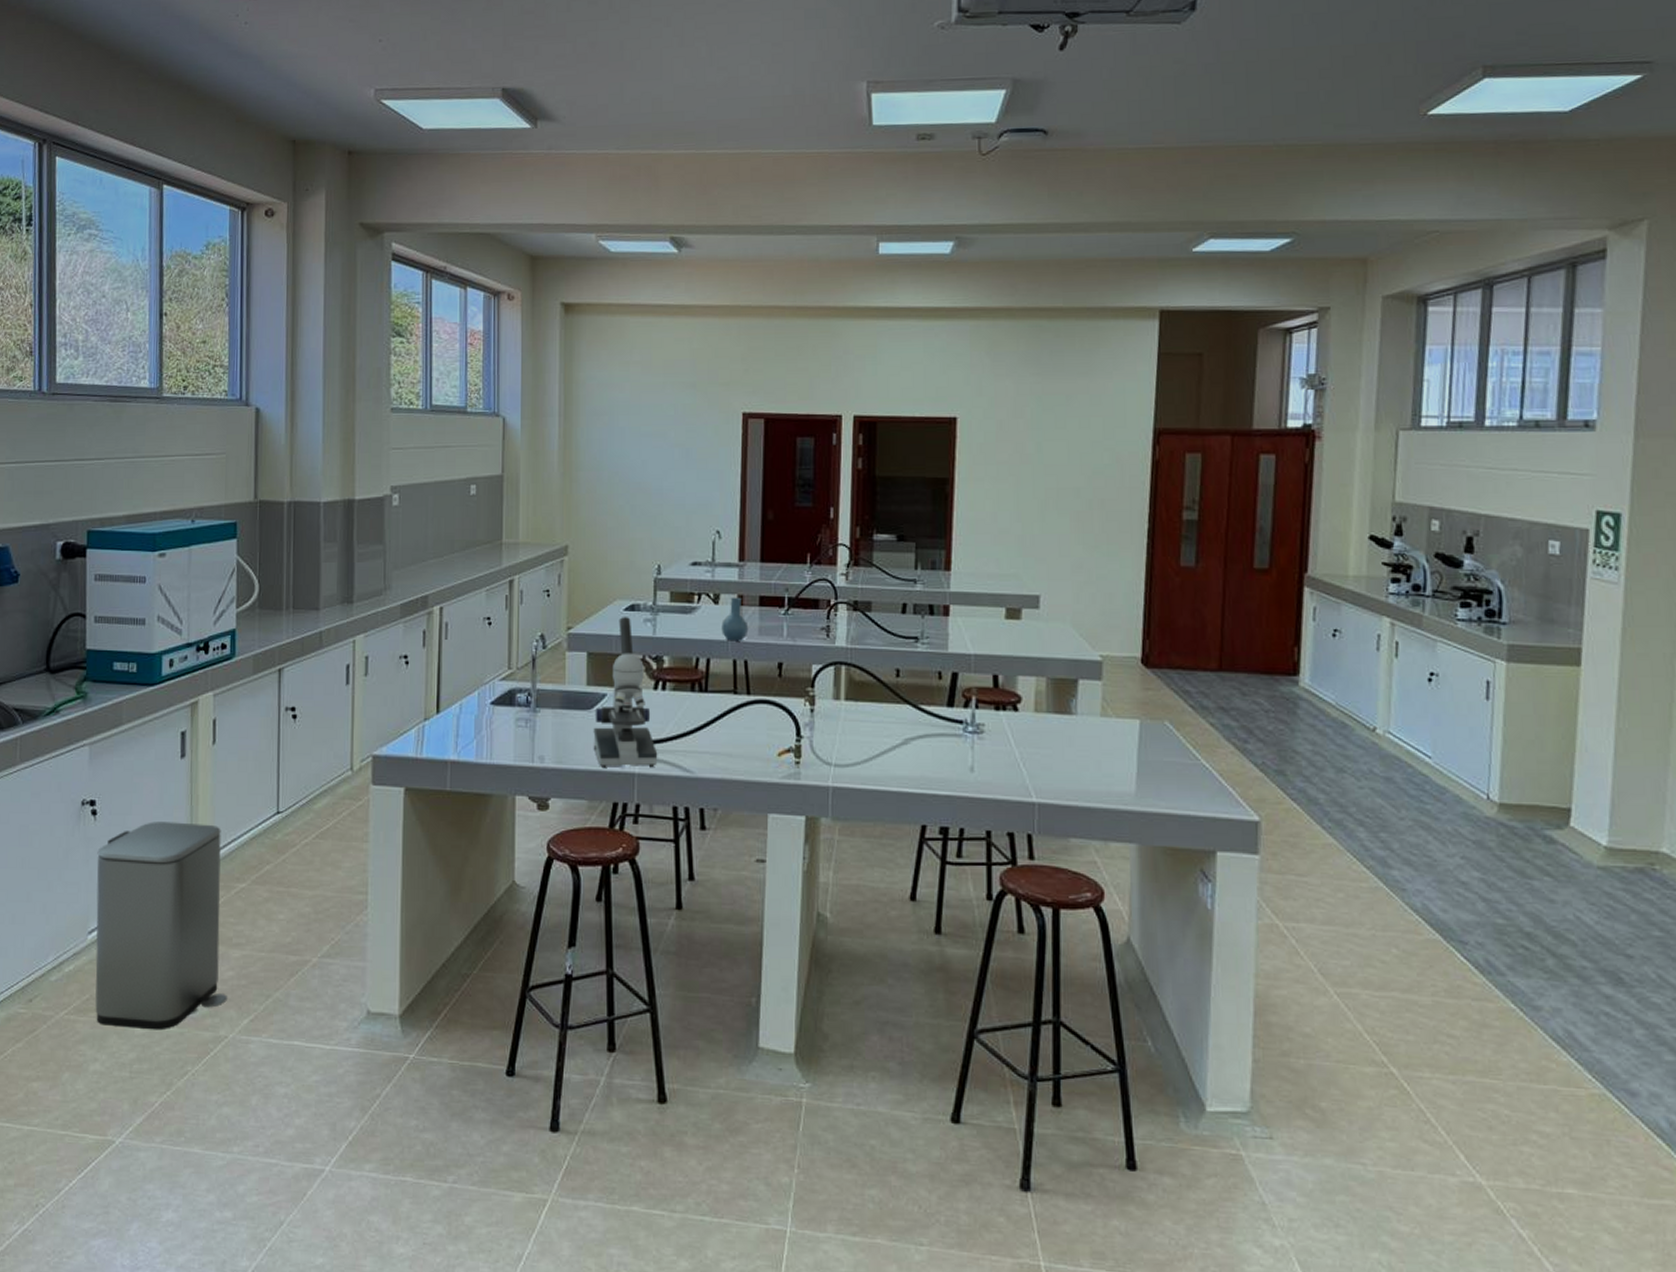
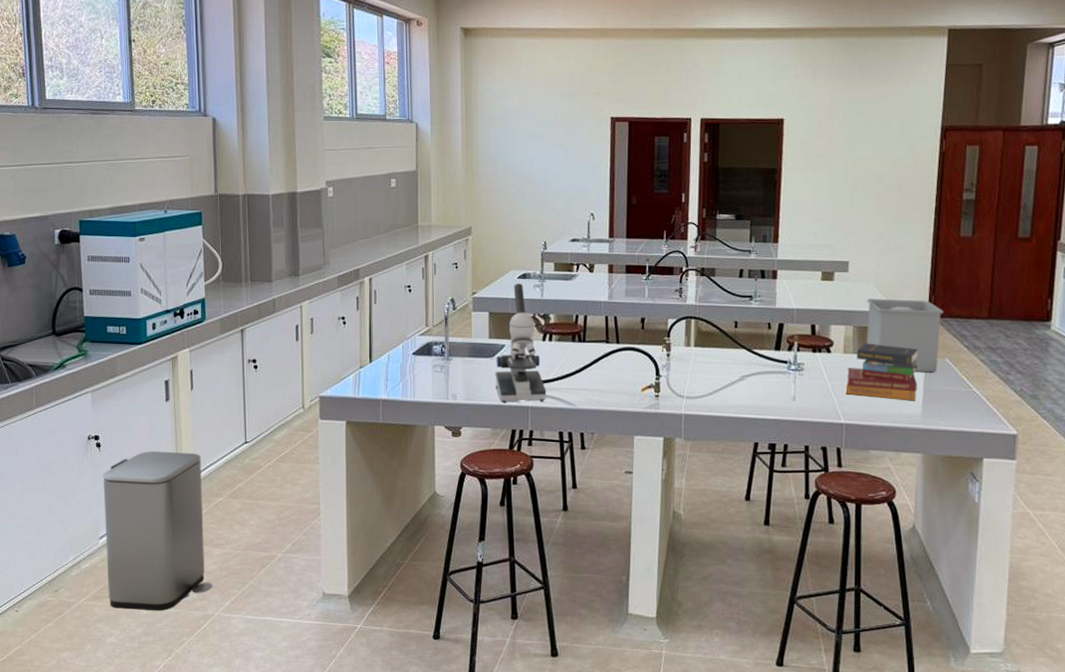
flask: present [721,597,749,641] -> none [596,266,617,302]
books: none [1037,699,1131,775] -> present [845,343,919,401]
container: none [1063,643,1161,739] -> present [866,298,944,373]

